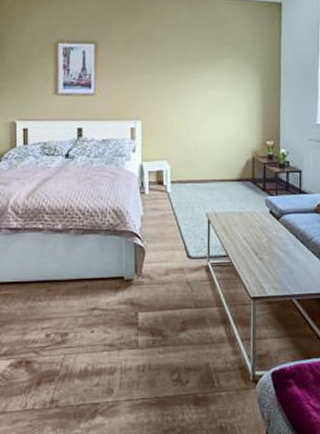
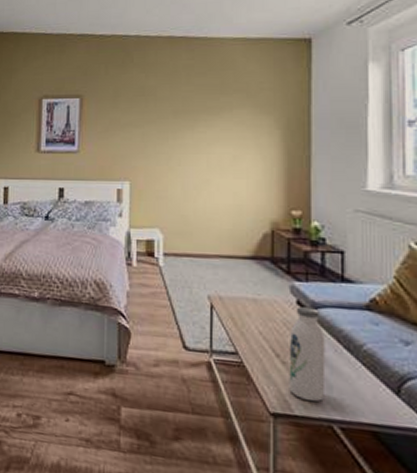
water bottle: none [264,215,288,285] -> present [289,307,326,402]

